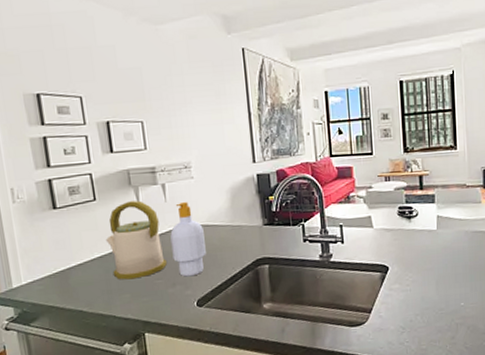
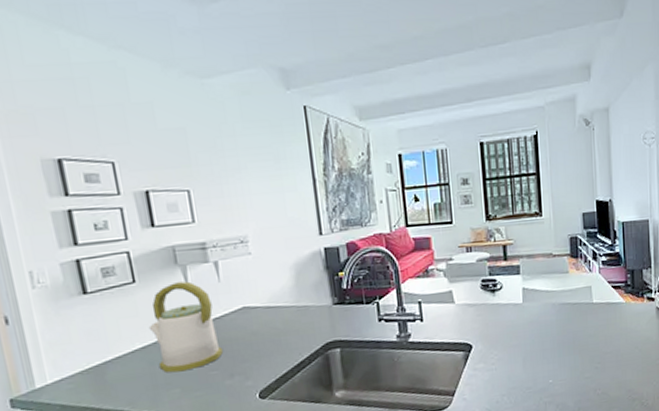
soap bottle: present [170,202,206,277] -> none [226,281,268,367]

